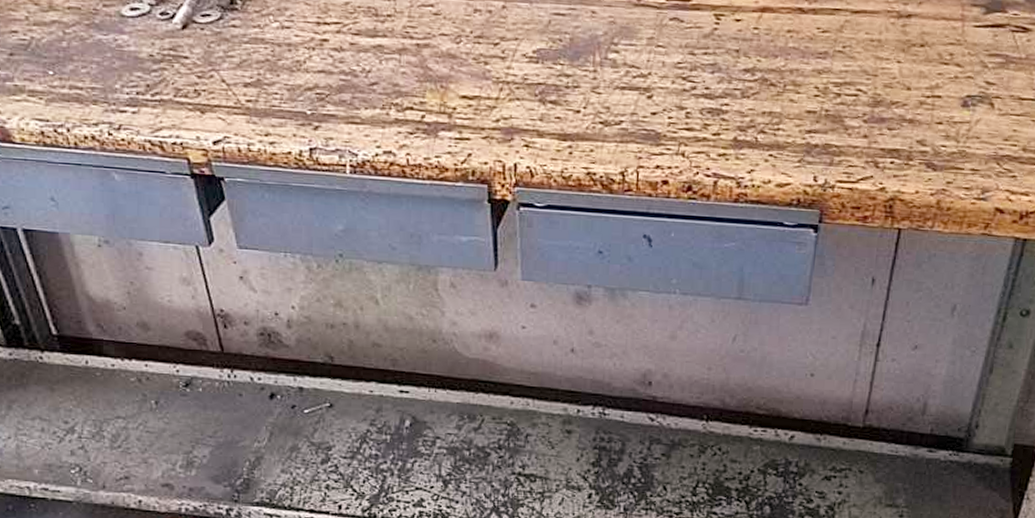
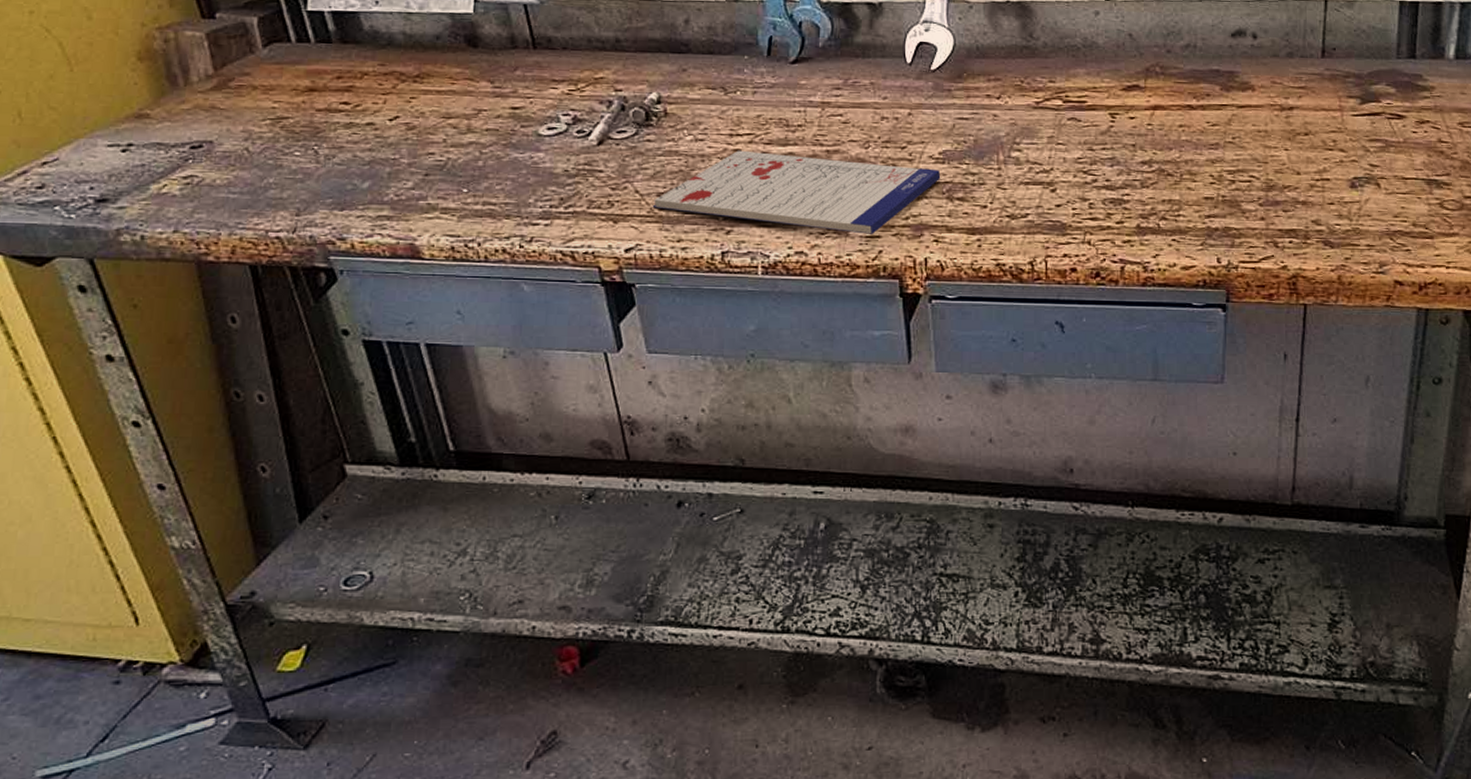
notepad: none [239,40,534,136] -> present [652,150,941,234]

